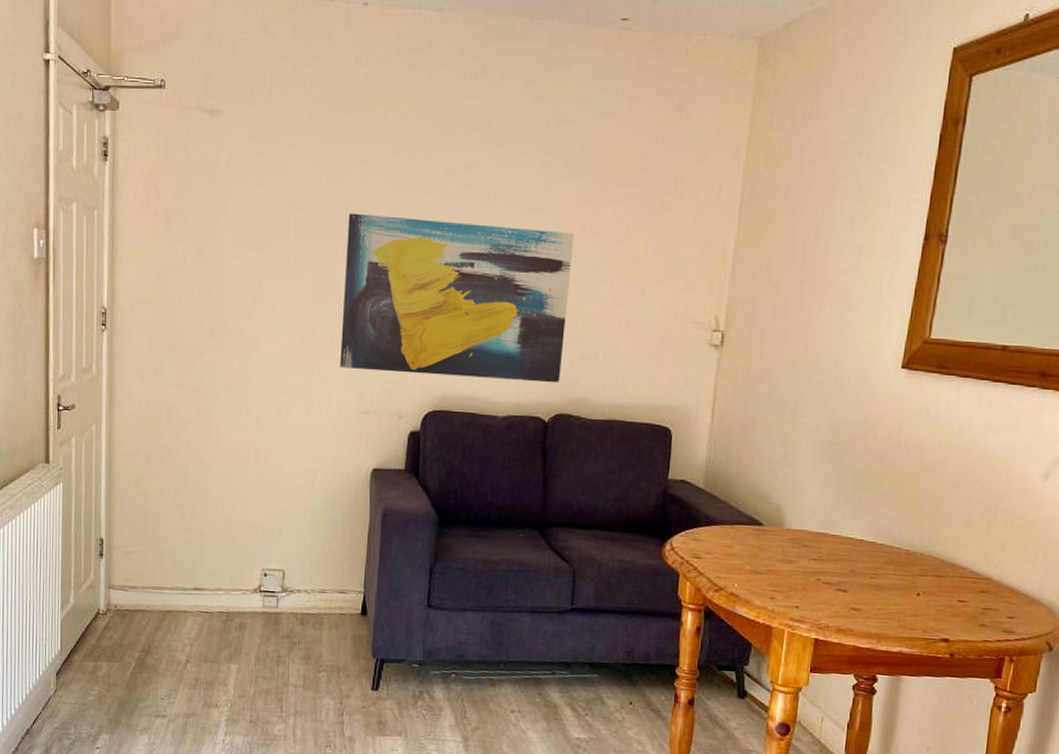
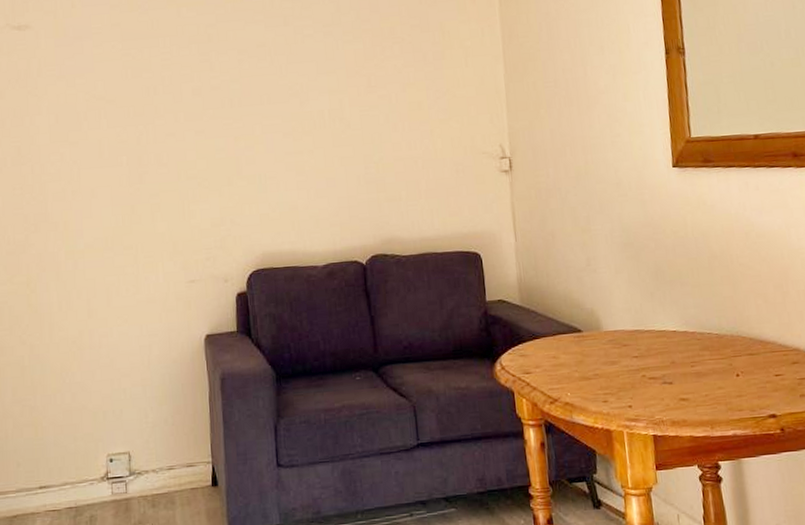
wall art: present [339,213,575,384] -> none [155,89,371,242]

